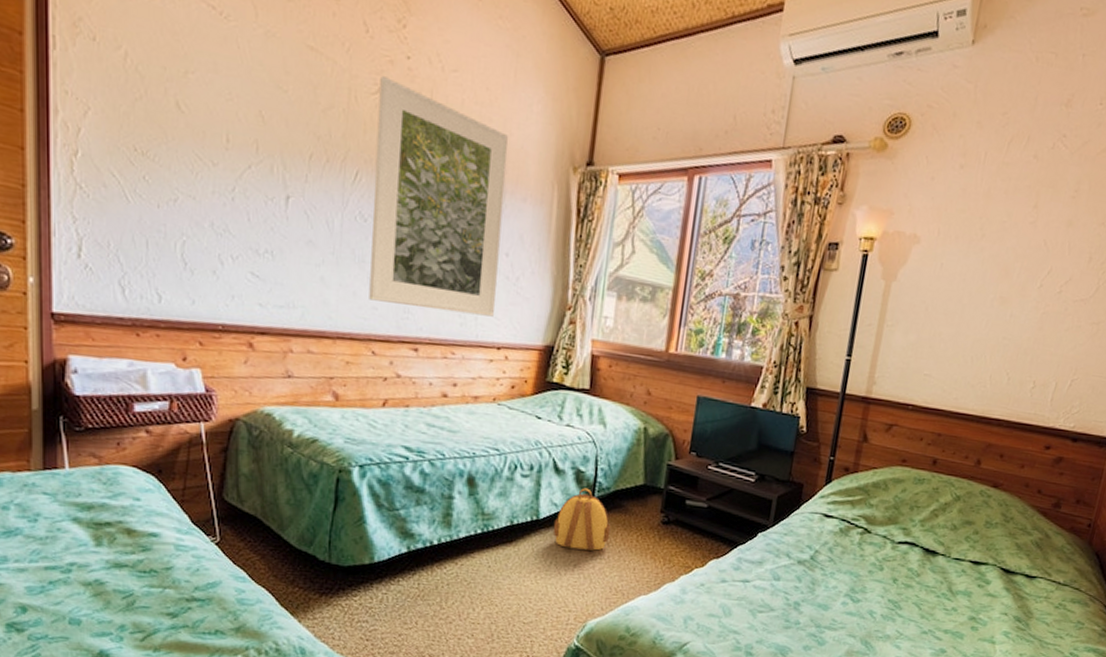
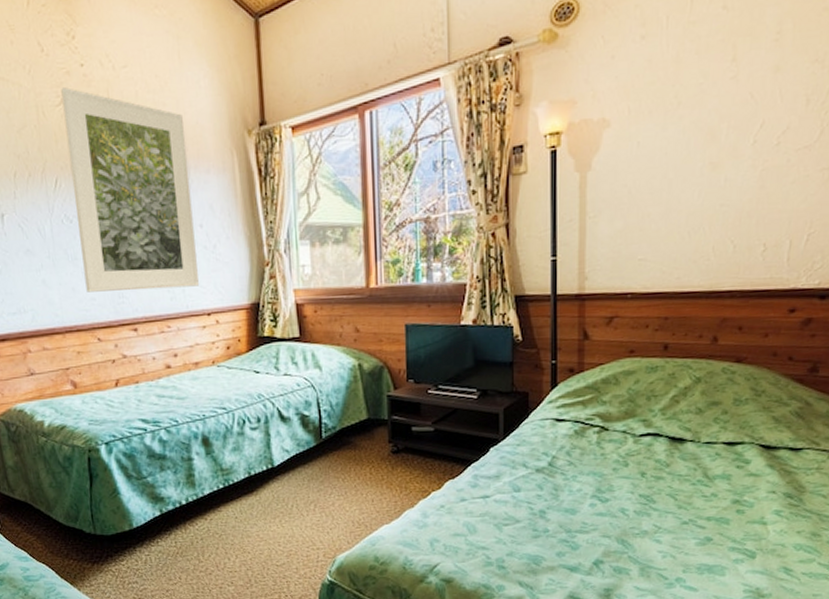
backpack: present [553,488,611,551] -> none [288,431,344,490]

